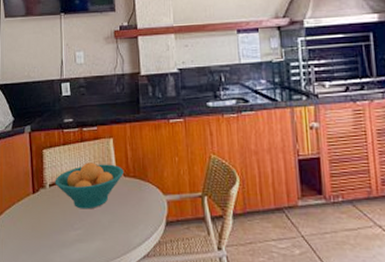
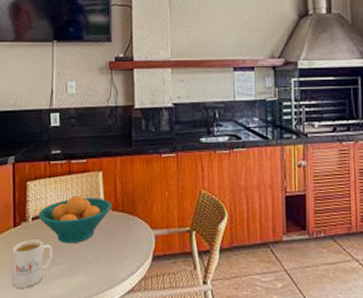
mug: none [33,205,70,253] -> present [11,239,53,288]

